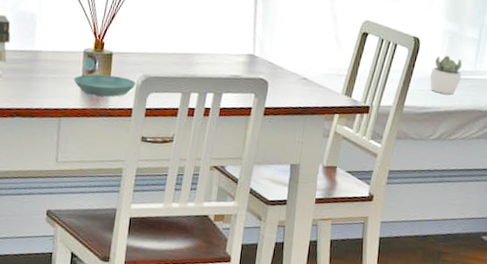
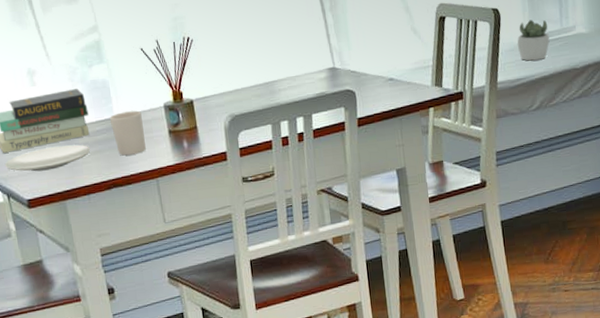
mug: none [28,47,61,90] -> present [109,110,146,156]
saucer: present [73,74,136,97] -> none [160,122,224,148]

